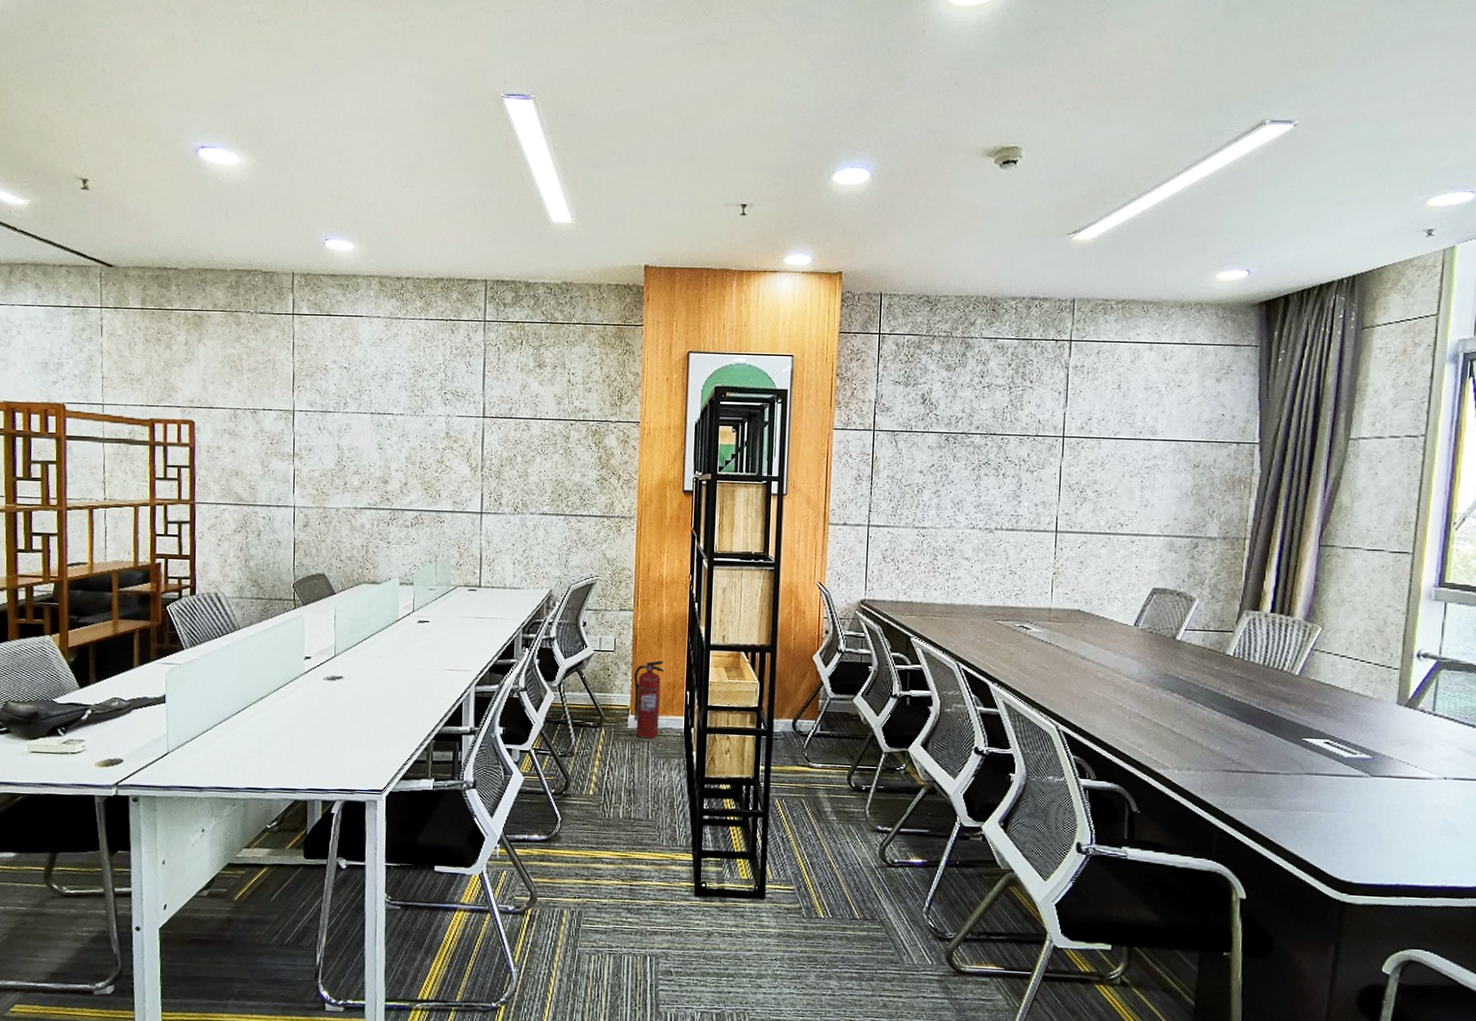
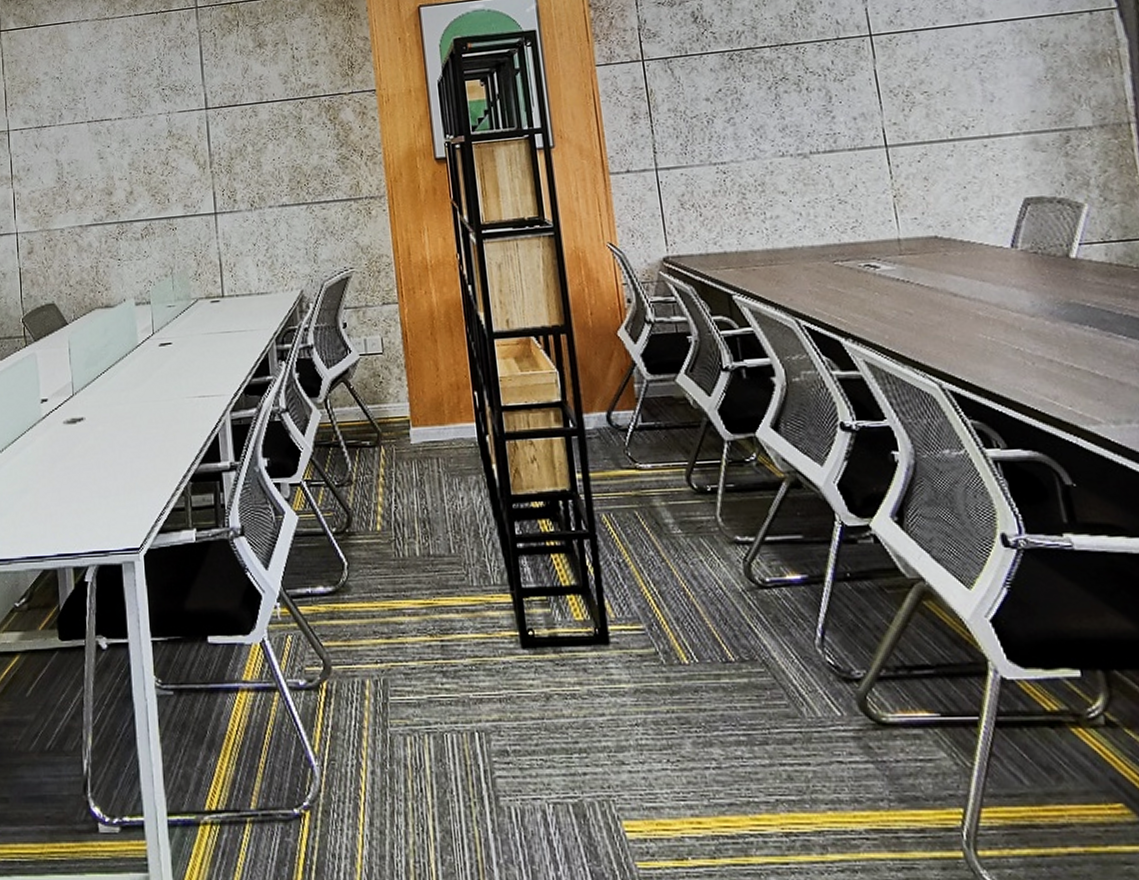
fire extinguisher: present [634,660,665,739] -> none [409,358,448,455]

